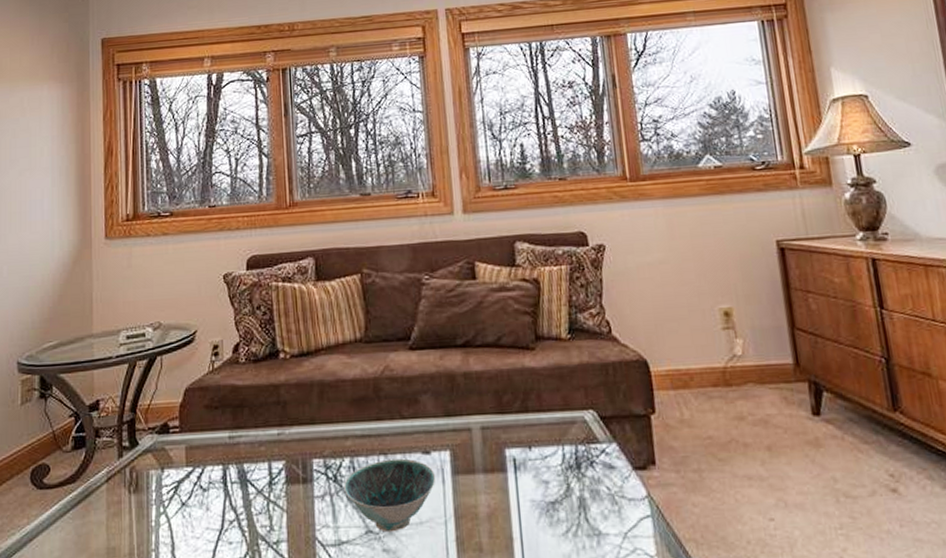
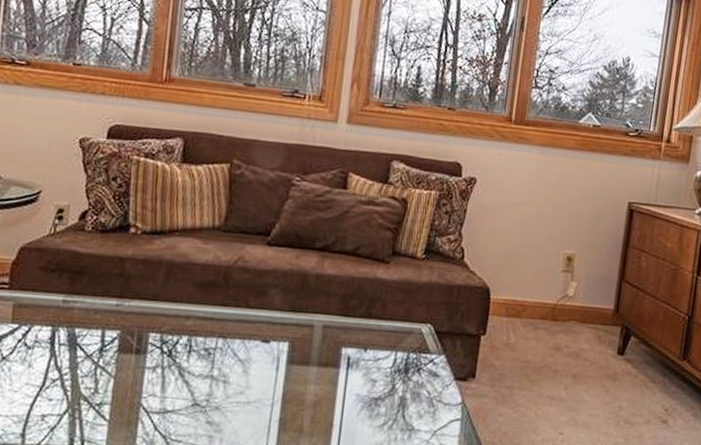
bowl: present [344,458,436,533] -> none [177,342,271,408]

